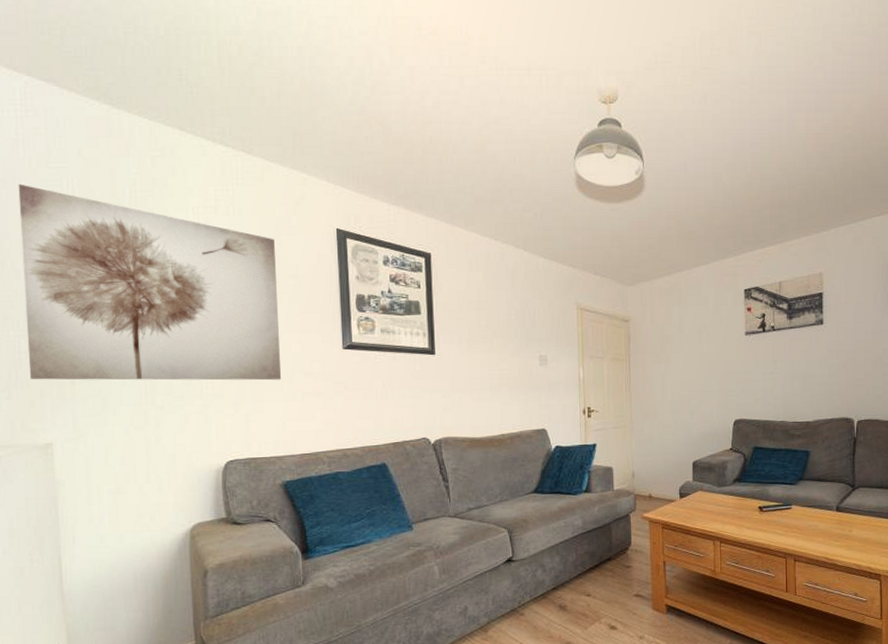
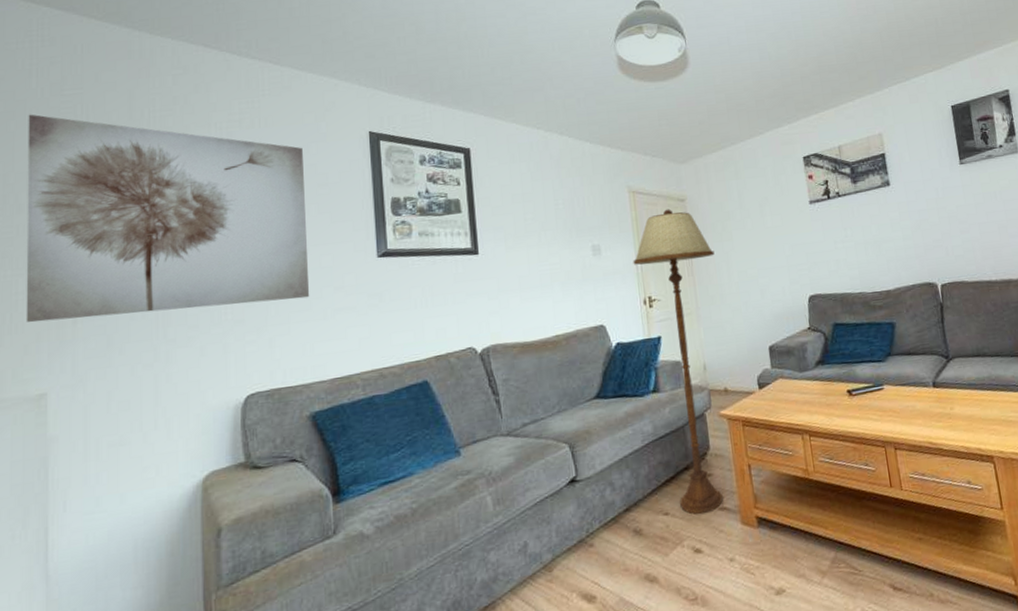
floor lamp: none [576,328,652,599] -> present [633,209,723,515]

